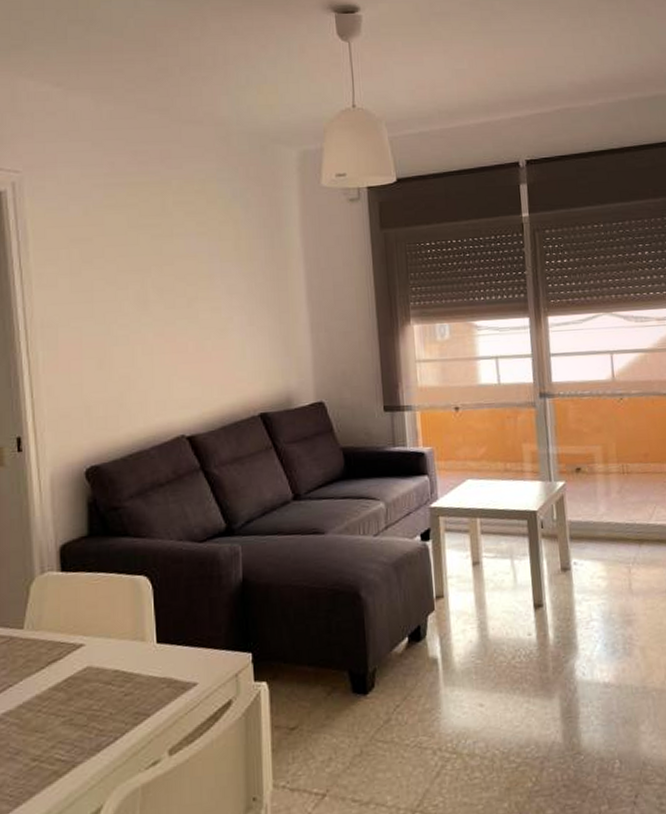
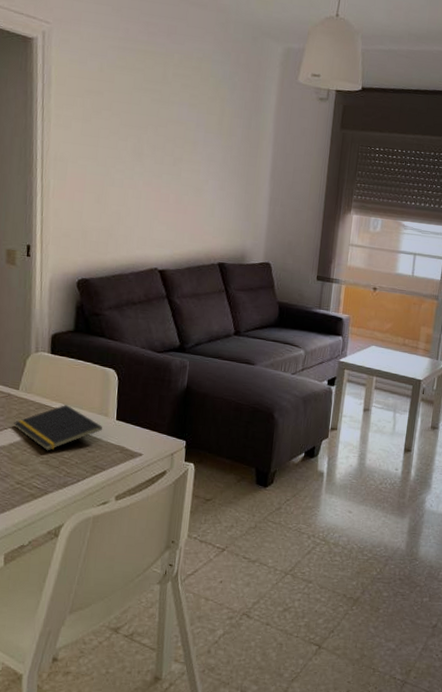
notepad: none [21,636,140,706] -> present [14,405,102,451]

